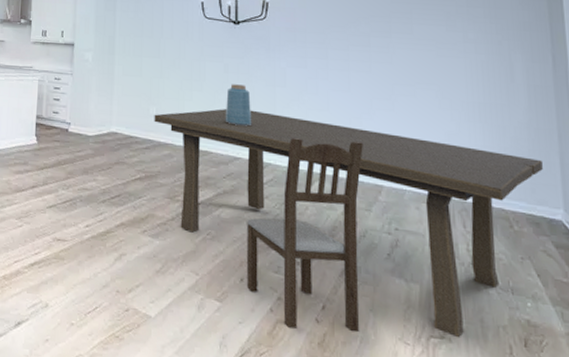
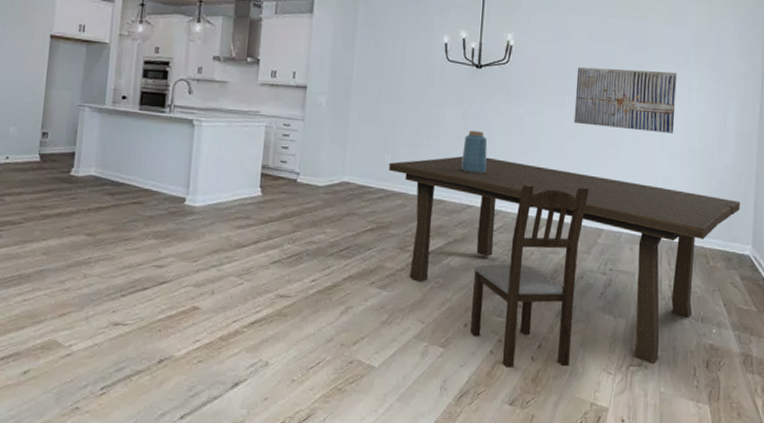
wall art: none [338,21,453,87] -> present [574,67,677,133]

